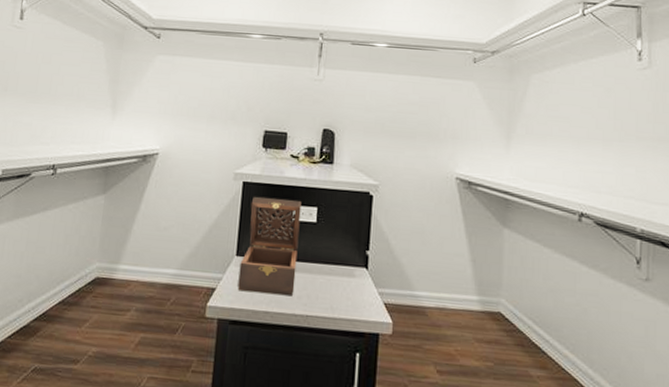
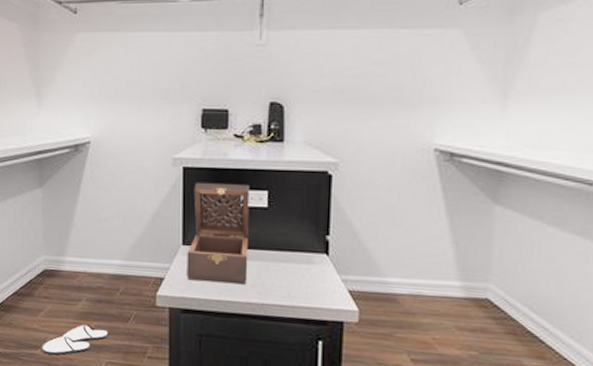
slippers: none [80,335,155,371] -> present [40,324,109,356]

